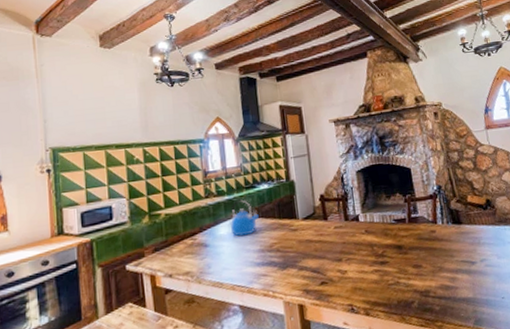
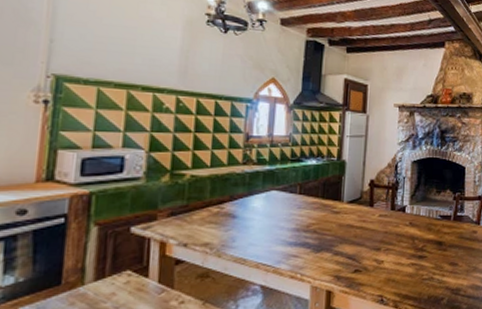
kettle: present [230,199,259,237] -> none [266,172,300,212]

